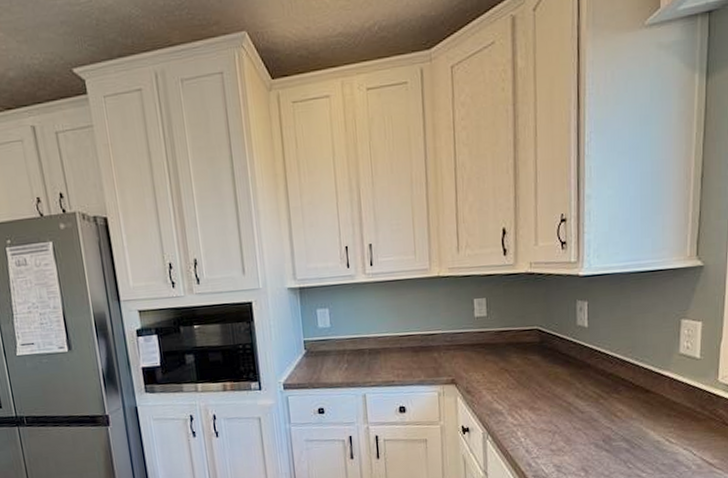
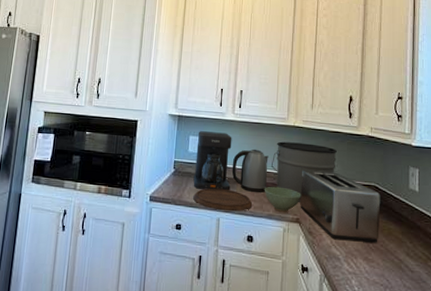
coffee maker: none [326,298,373,367] -> present [193,131,232,191]
cutting board: none [332,361,400,387] -> present [193,188,252,212]
kettle: none [371,311,414,360] -> present [231,149,269,193]
bowl: none [411,348,455,377] -> present [264,186,301,213]
bucket: none [417,293,491,362] -> present [272,141,337,202]
toaster: none [452,321,545,395] -> present [300,169,381,243]

